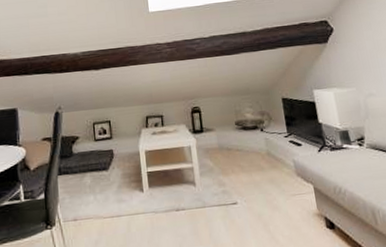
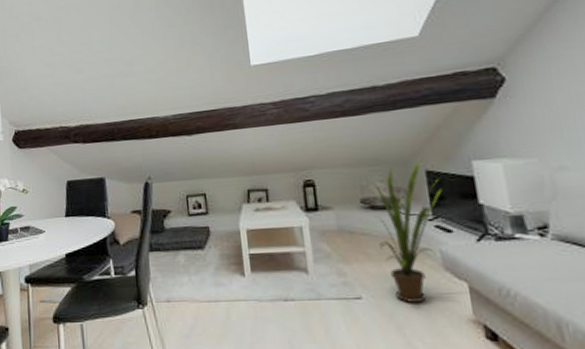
house plant: none [240,90,294,204] -> present [367,160,442,303]

